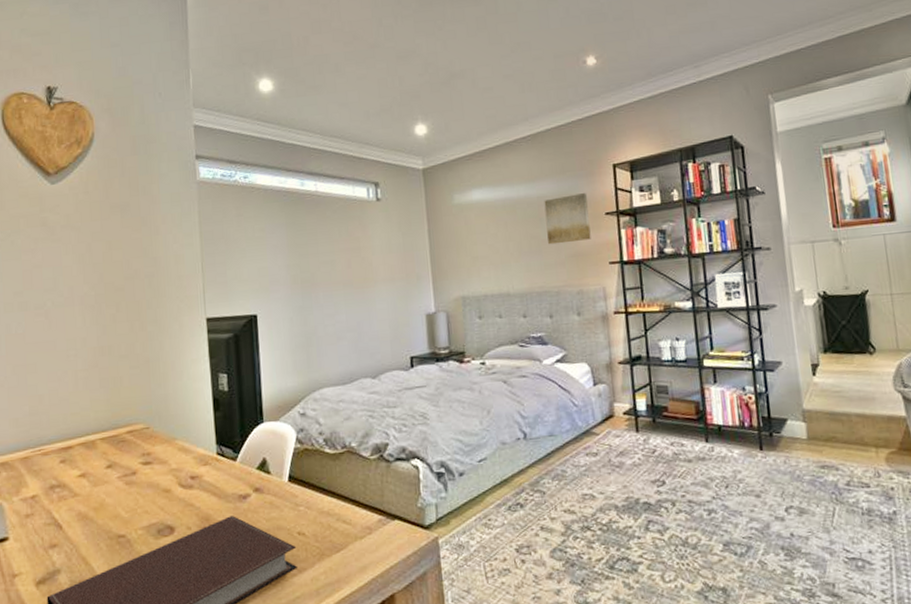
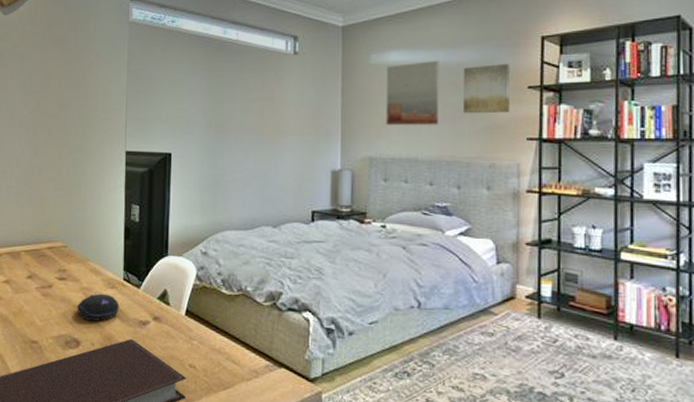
computer mouse: none [167,472,215,505] -> present [76,293,119,322]
wall art: none [471,195,526,263] -> present [386,60,439,125]

